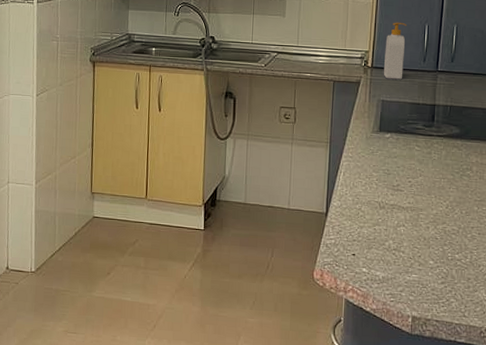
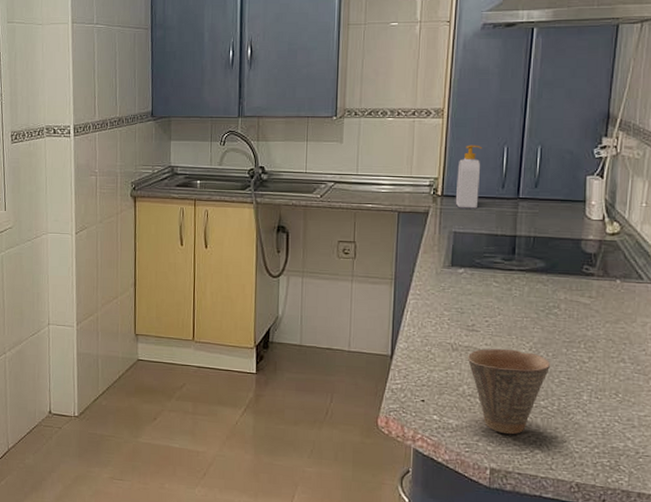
cup: none [393,207,464,285] -> present [468,348,550,435]

